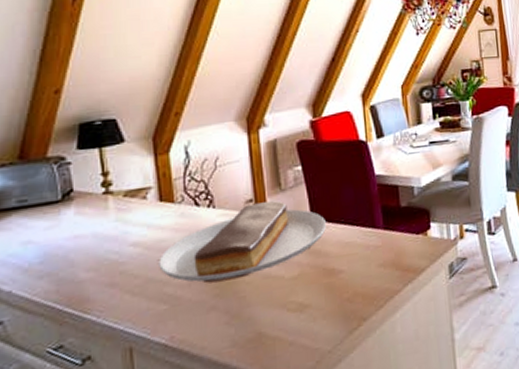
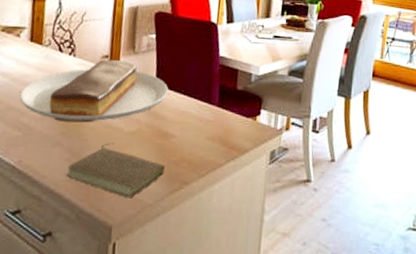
book: none [228,293,338,351] -> present [66,143,165,199]

